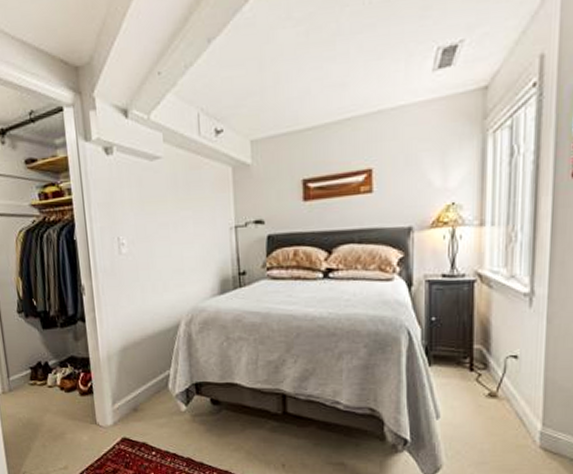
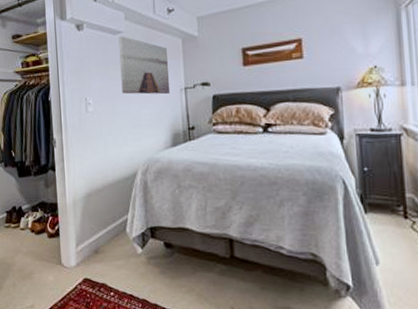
wall art: none [156,162,218,234] -> present [118,36,171,95]

